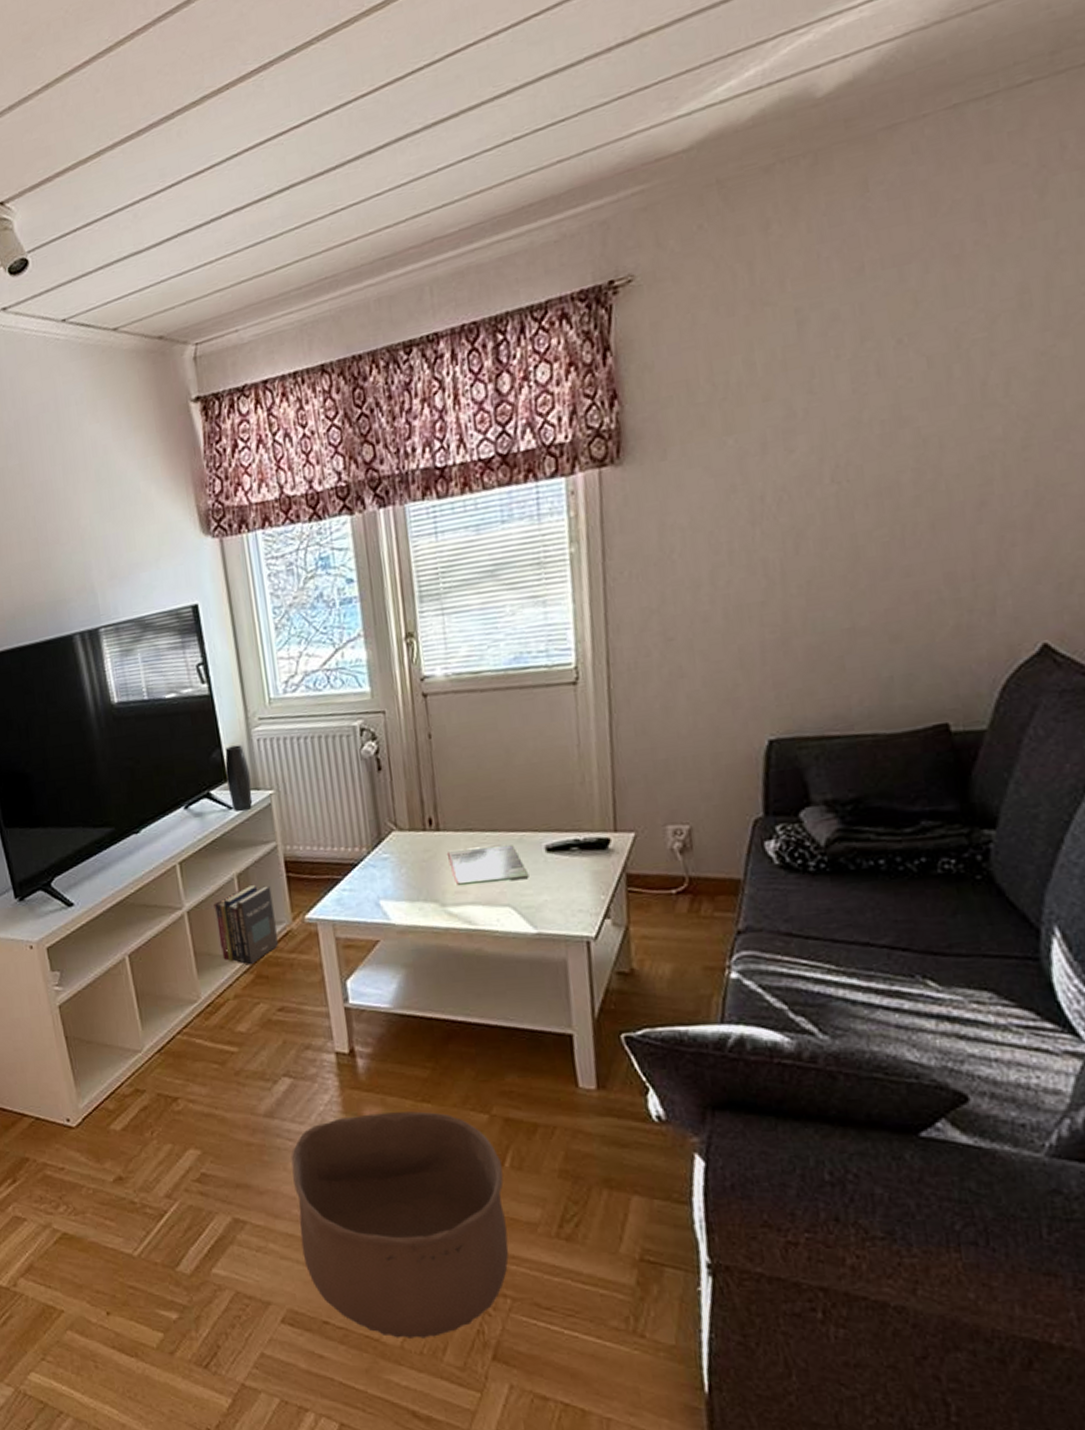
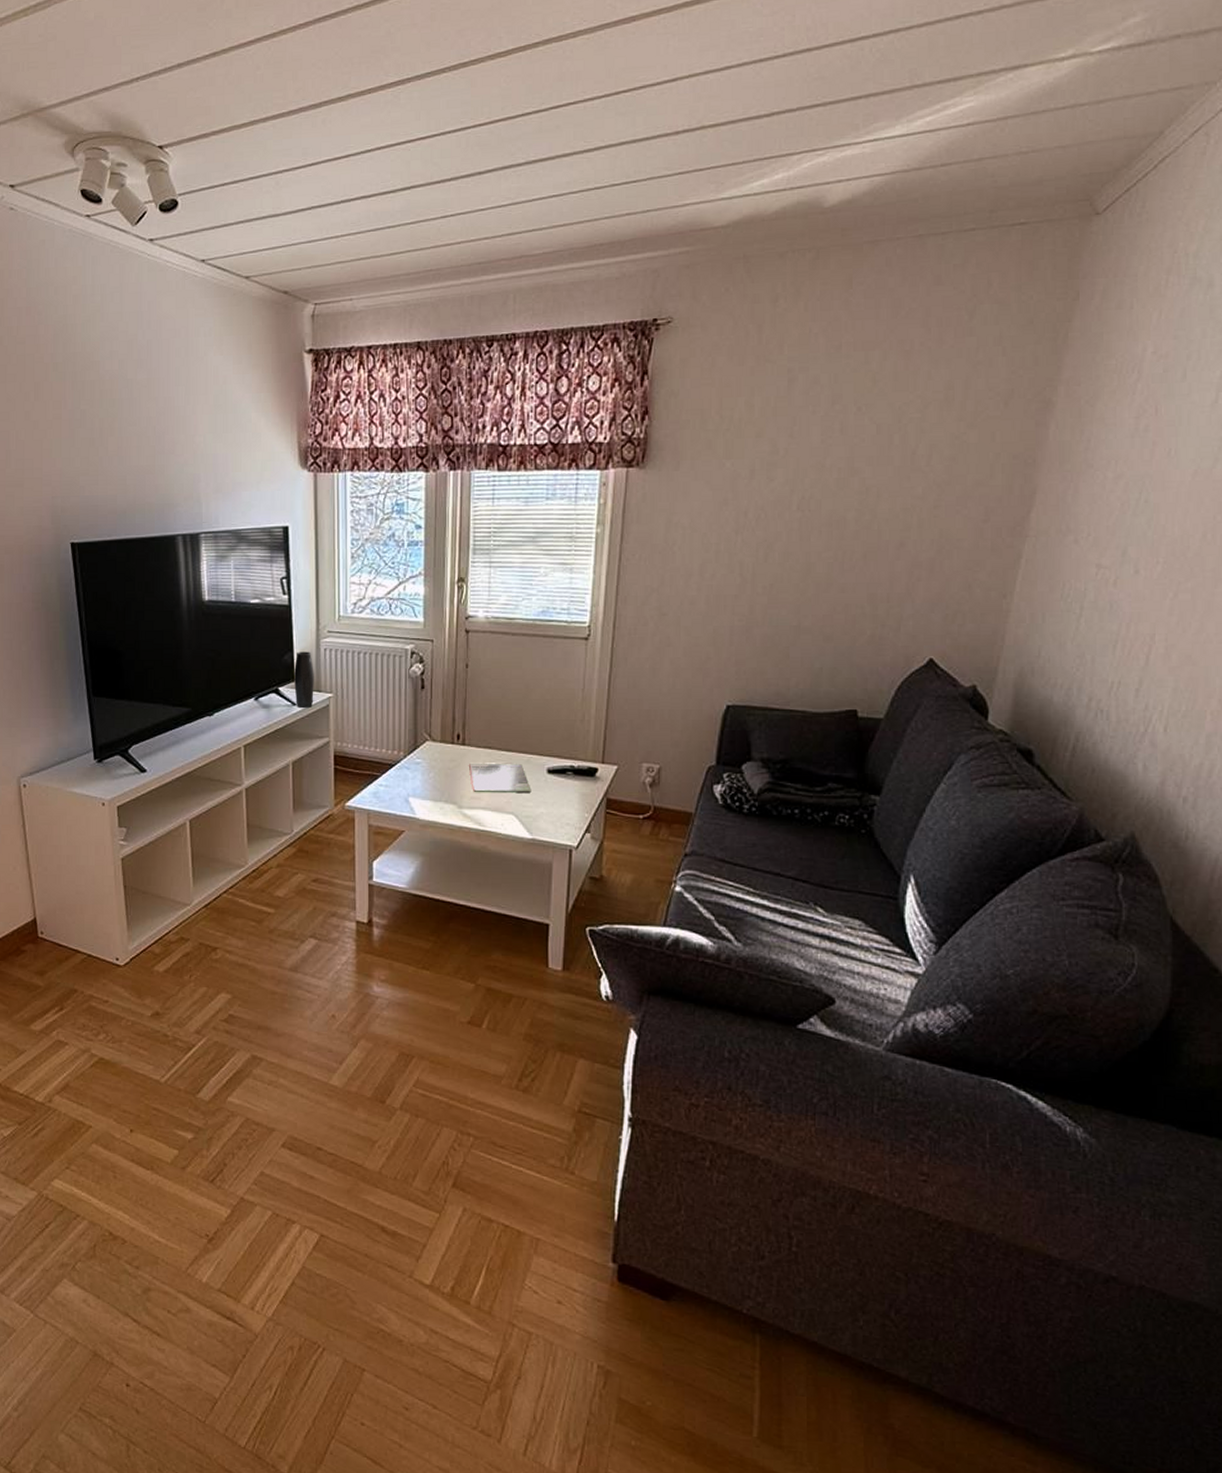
books: present [215,885,279,964] -> none [270,773,321,839]
basket: present [291,1111,509,1338] -> none [307,975,479,1166]

